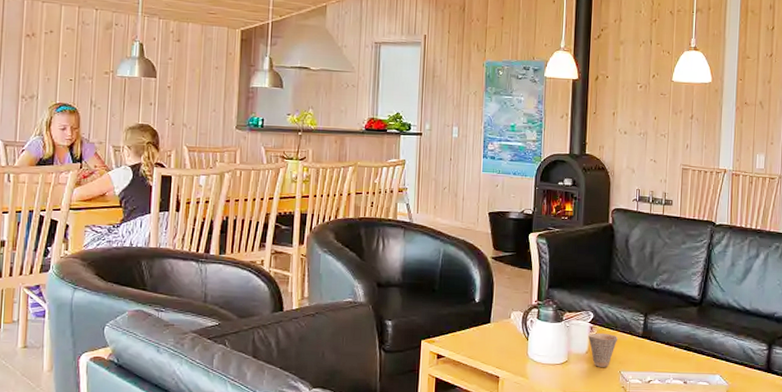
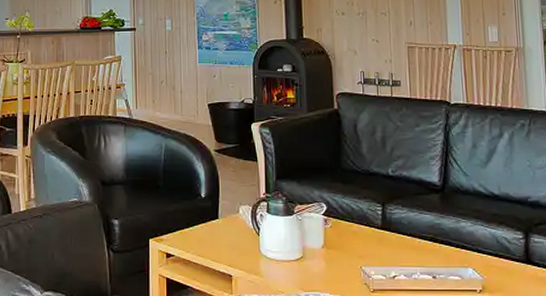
cup: present [588,333,619,367] -> none [323,225,356,262]

